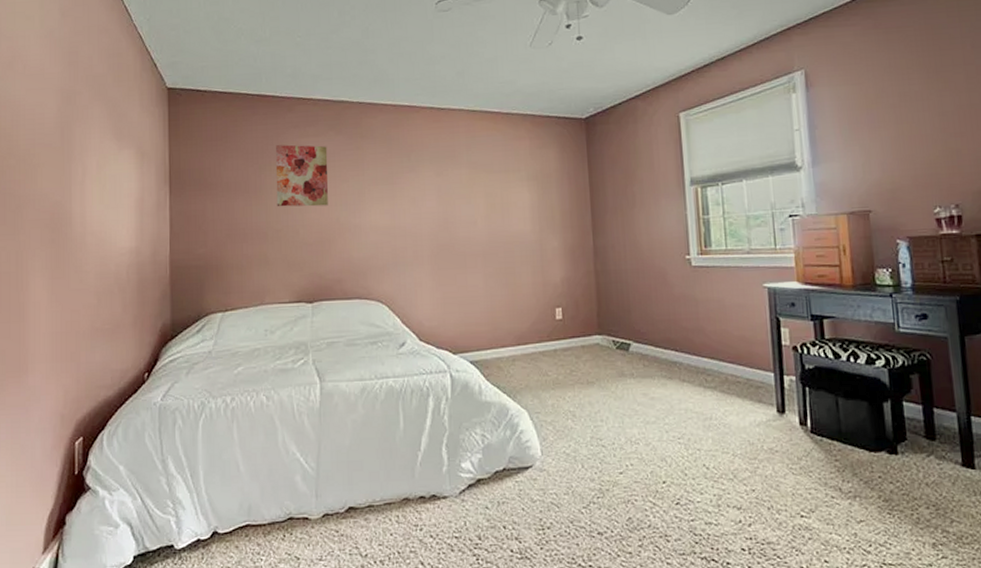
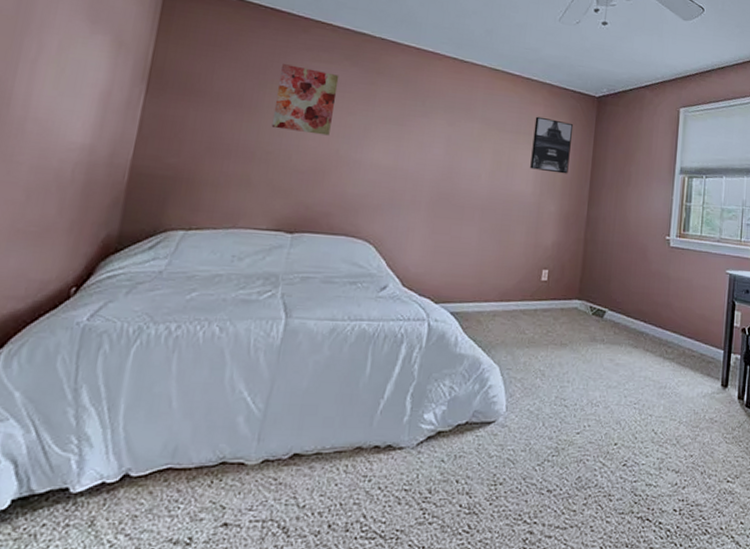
wall art: none [522,150,566,207] -> present [530,116,574,174]

